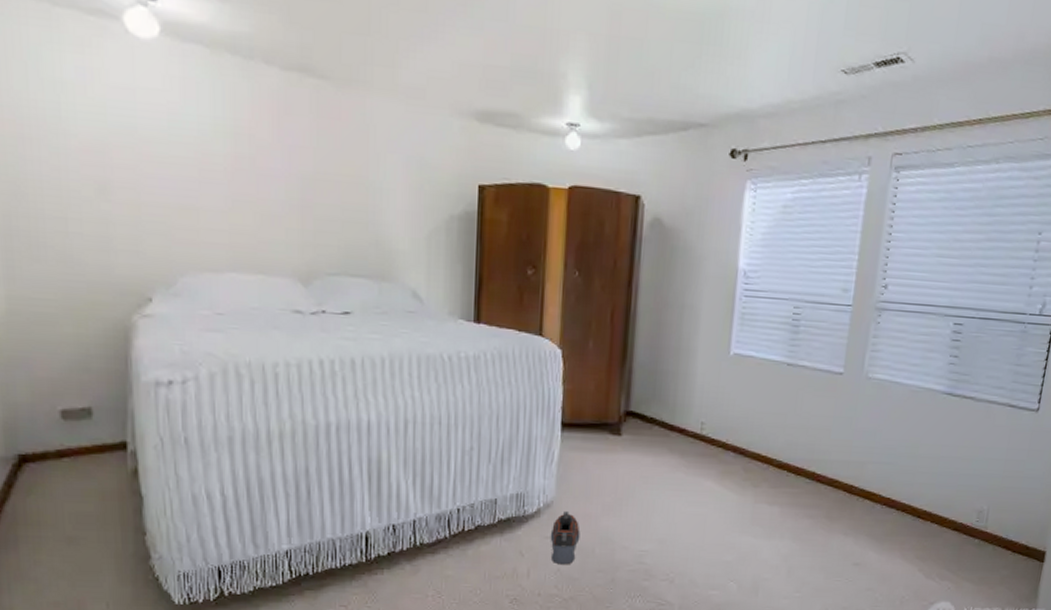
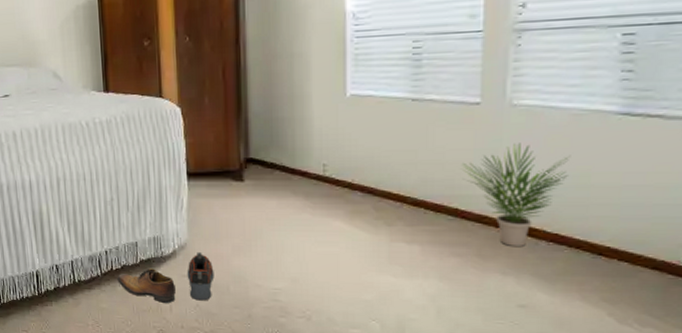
shoe: none [469,529,536,568] -> present [117,268,176,303]
potted plant: none [822,413,907,510] -> present [462,143,571,248]

